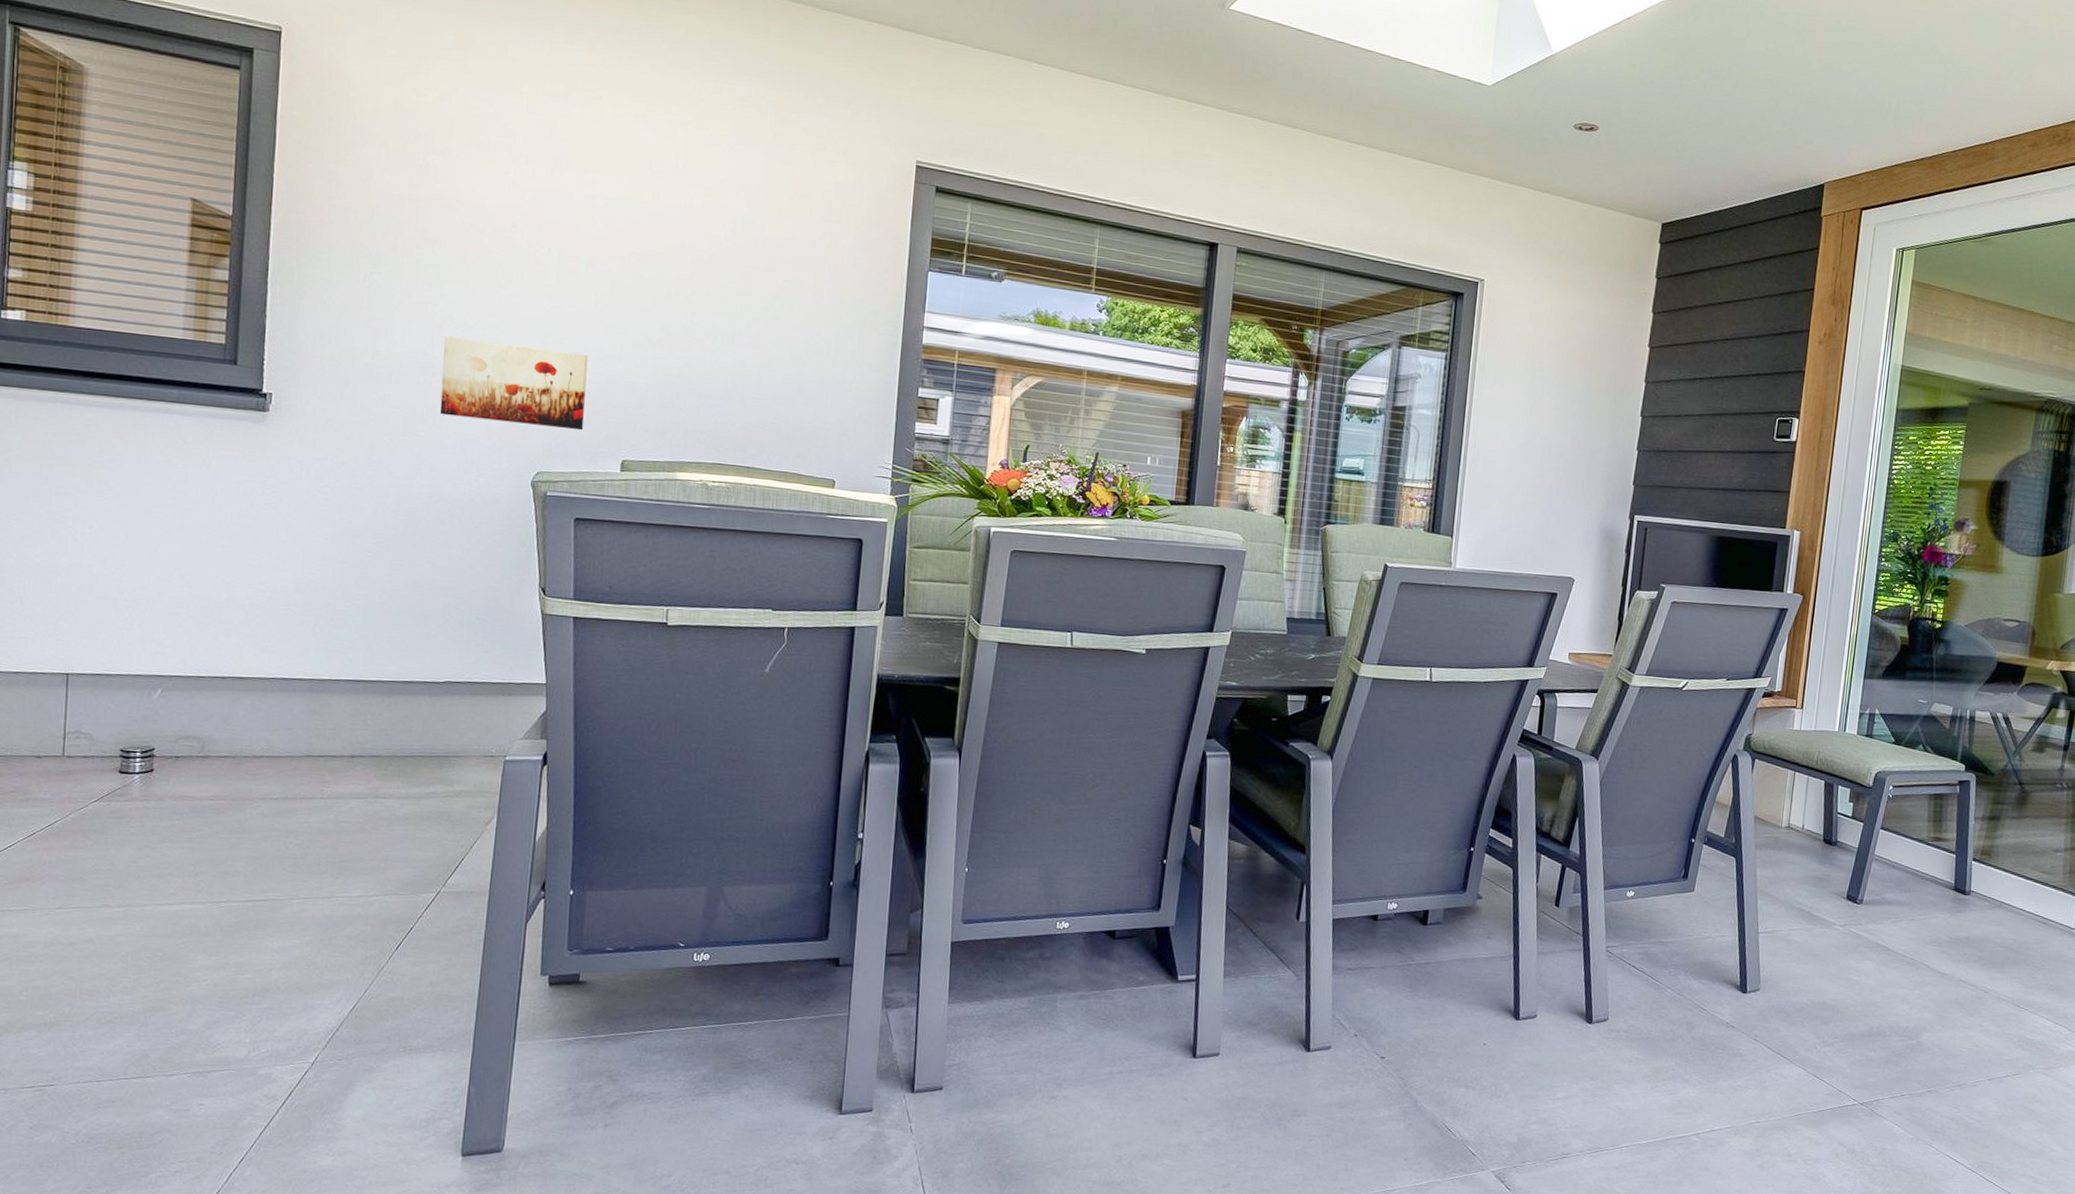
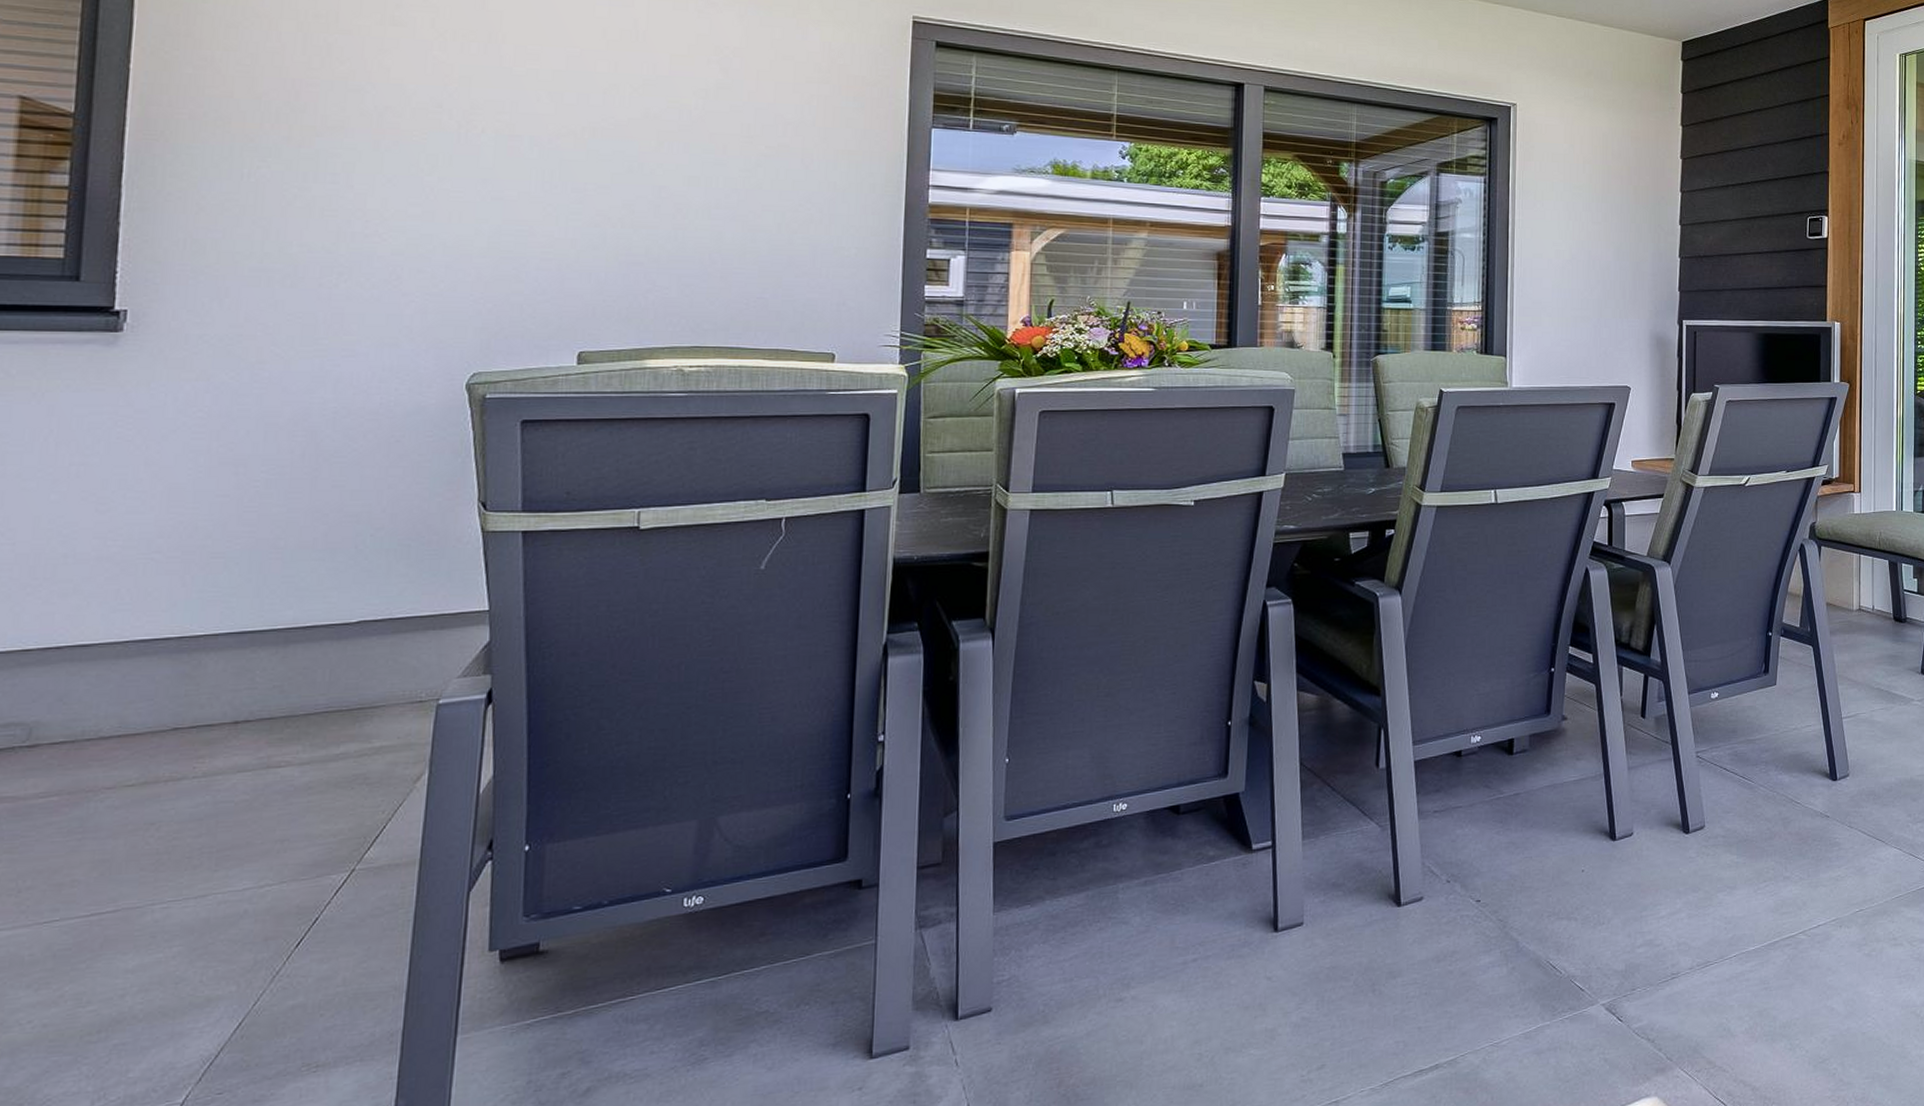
wall art: present [439,336,588,431] -> none [348,231,534,324]

